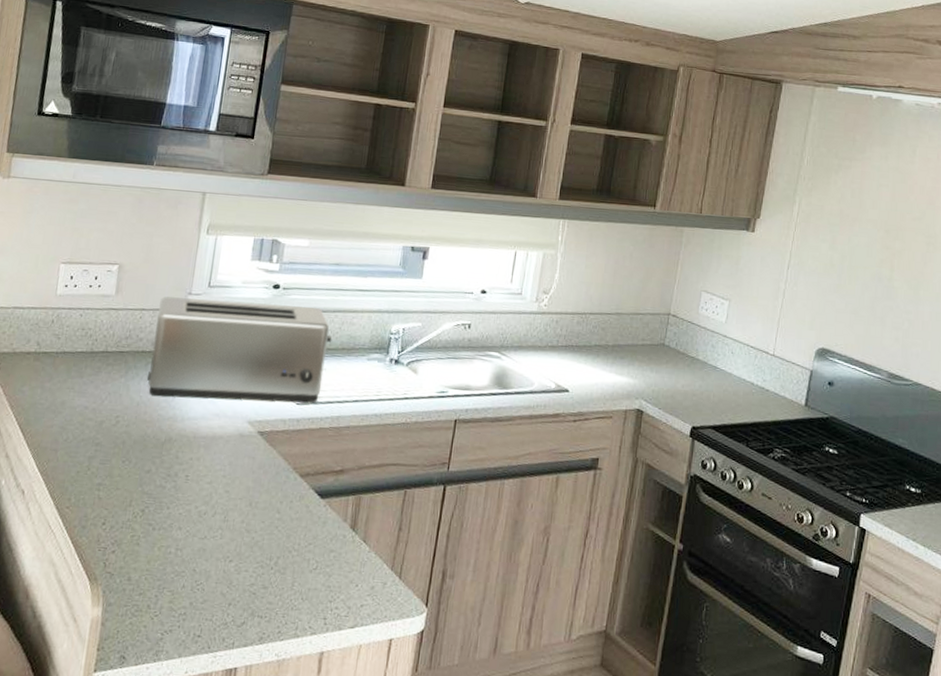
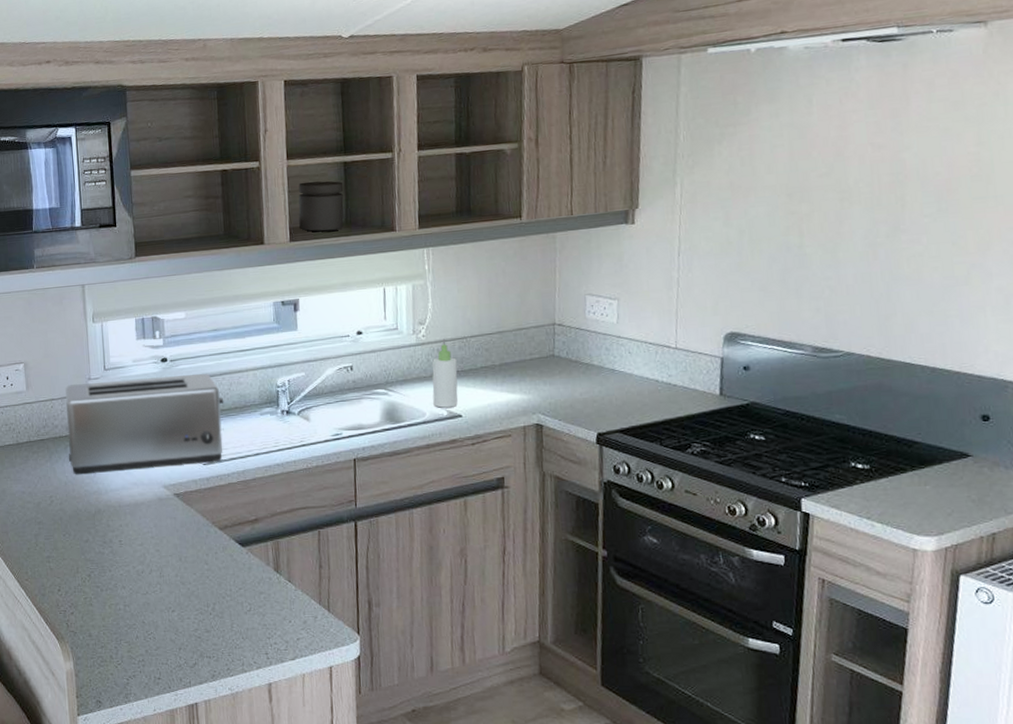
jar: none [443,132,494,187] -> present [298,180,344,232]
bottle: none [543,311,573,381] -> present [432,338,458,408]

